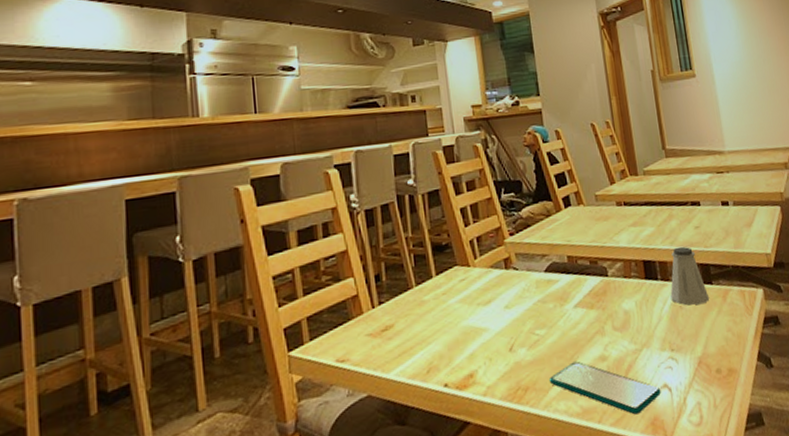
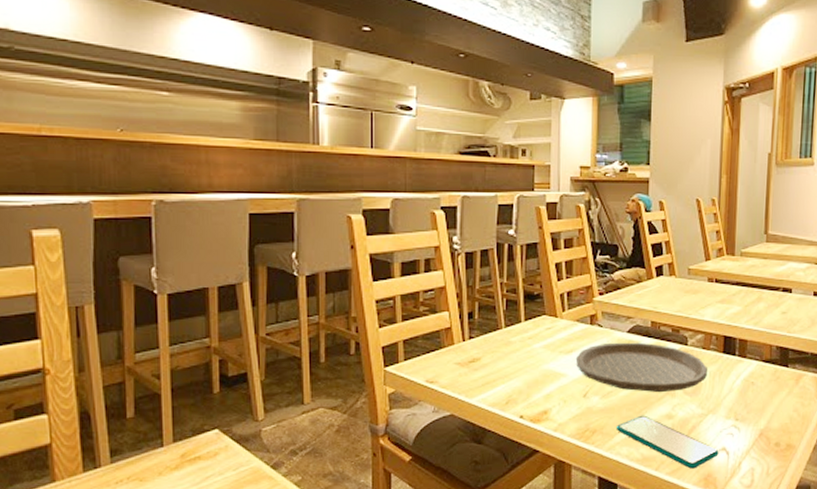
plate: none [495,280,634,336] -> present [575,342,707,393]
saltshaker: present [670,246,710,306] -> none [745,328,783,384]

